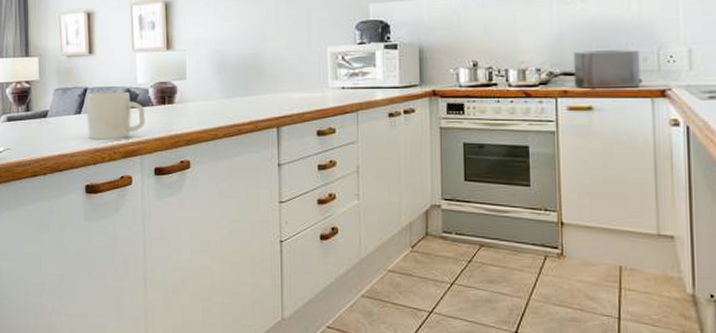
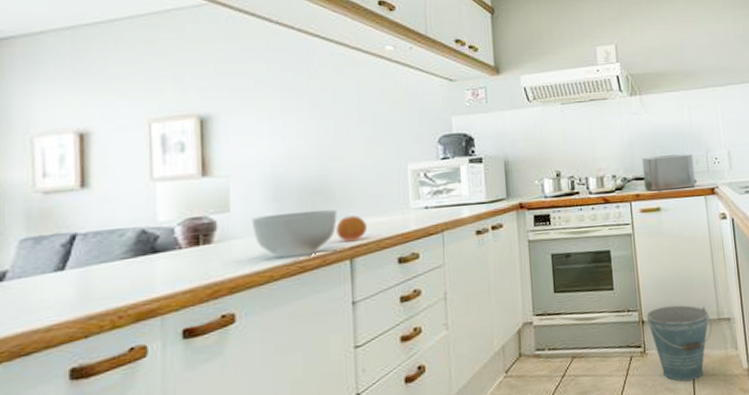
mug: present [87,91,145,140] -> none [75,234,169,304]
bowl: none [201,83,267,121] -> present [251,209,337,259]
fruit: none [266,90,291,113] -> present [336,215,367,242]
bucket: none [567,212,649,294] -> present [646,305,713,381]

